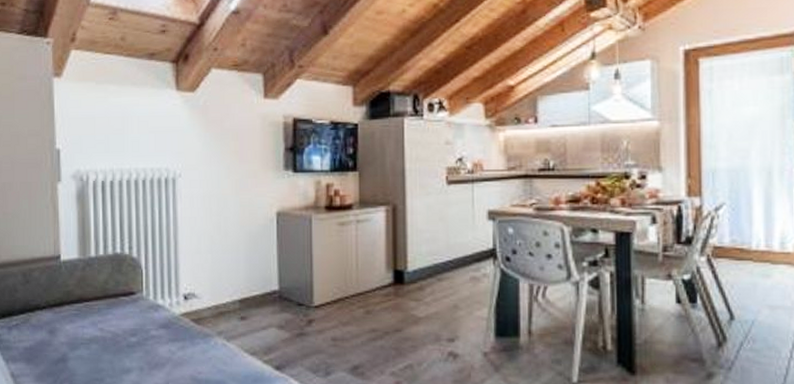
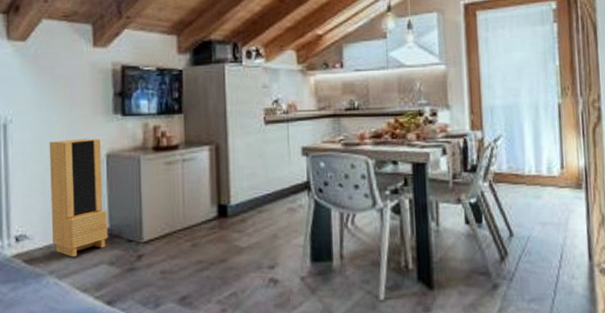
storage cabinet: none [218,195,277,319] -> present [49,138,108,258]

